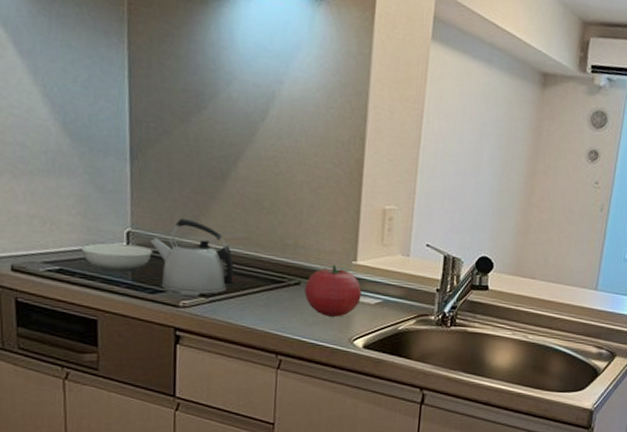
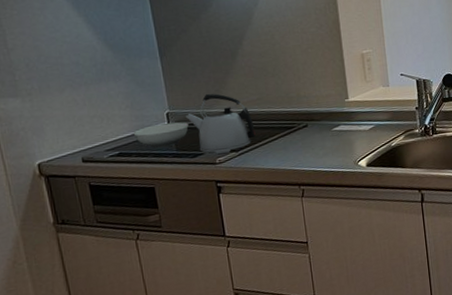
tomato: present [304,265,362,317] -> none [312,106,358,147]

